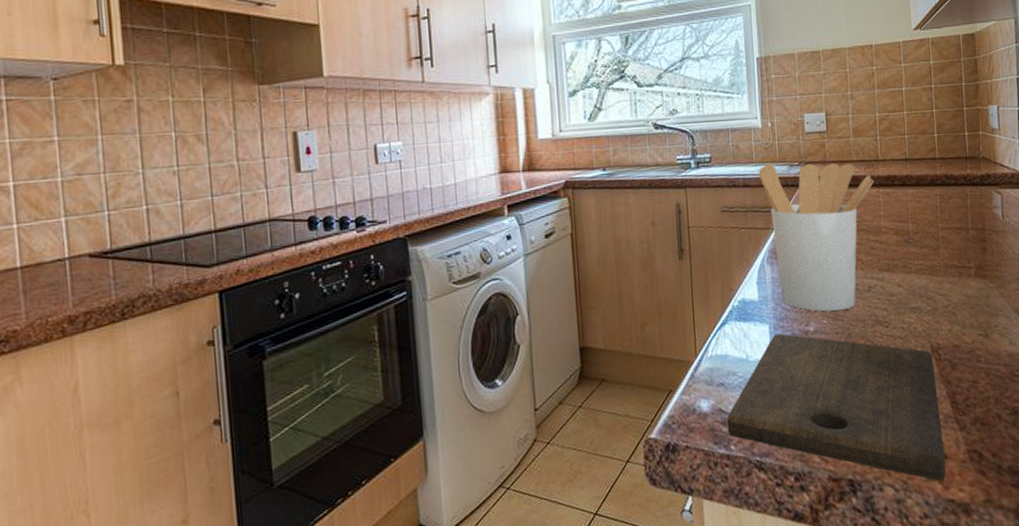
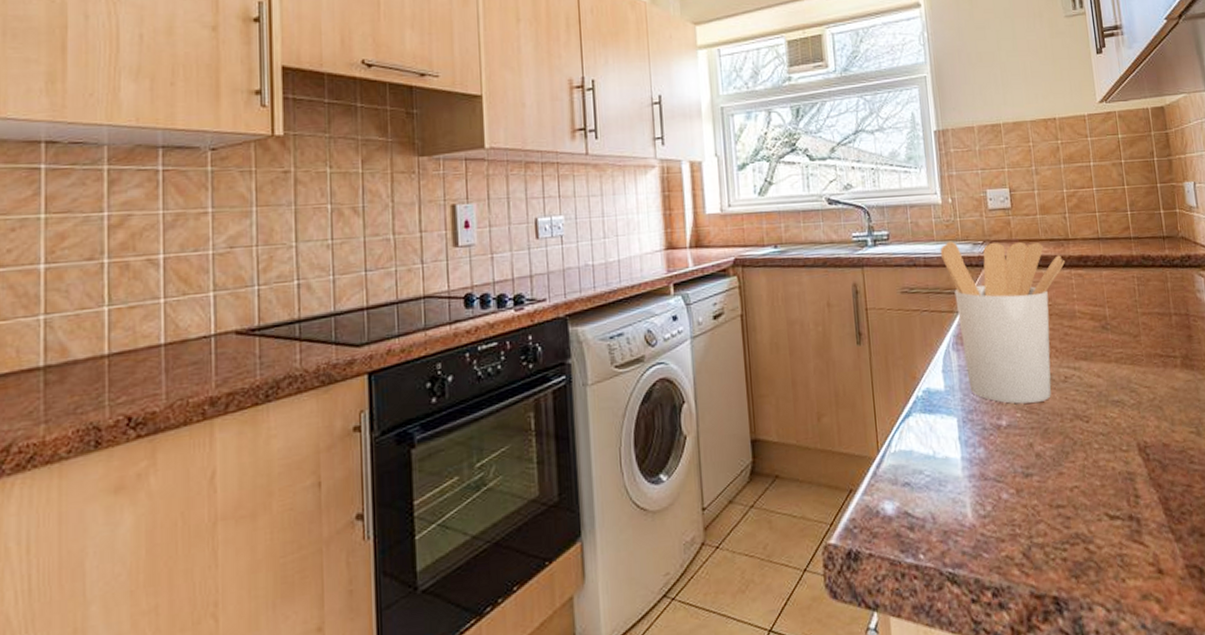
cutting board: present [727,333,946,482] -> none [914,427,1164,601]

